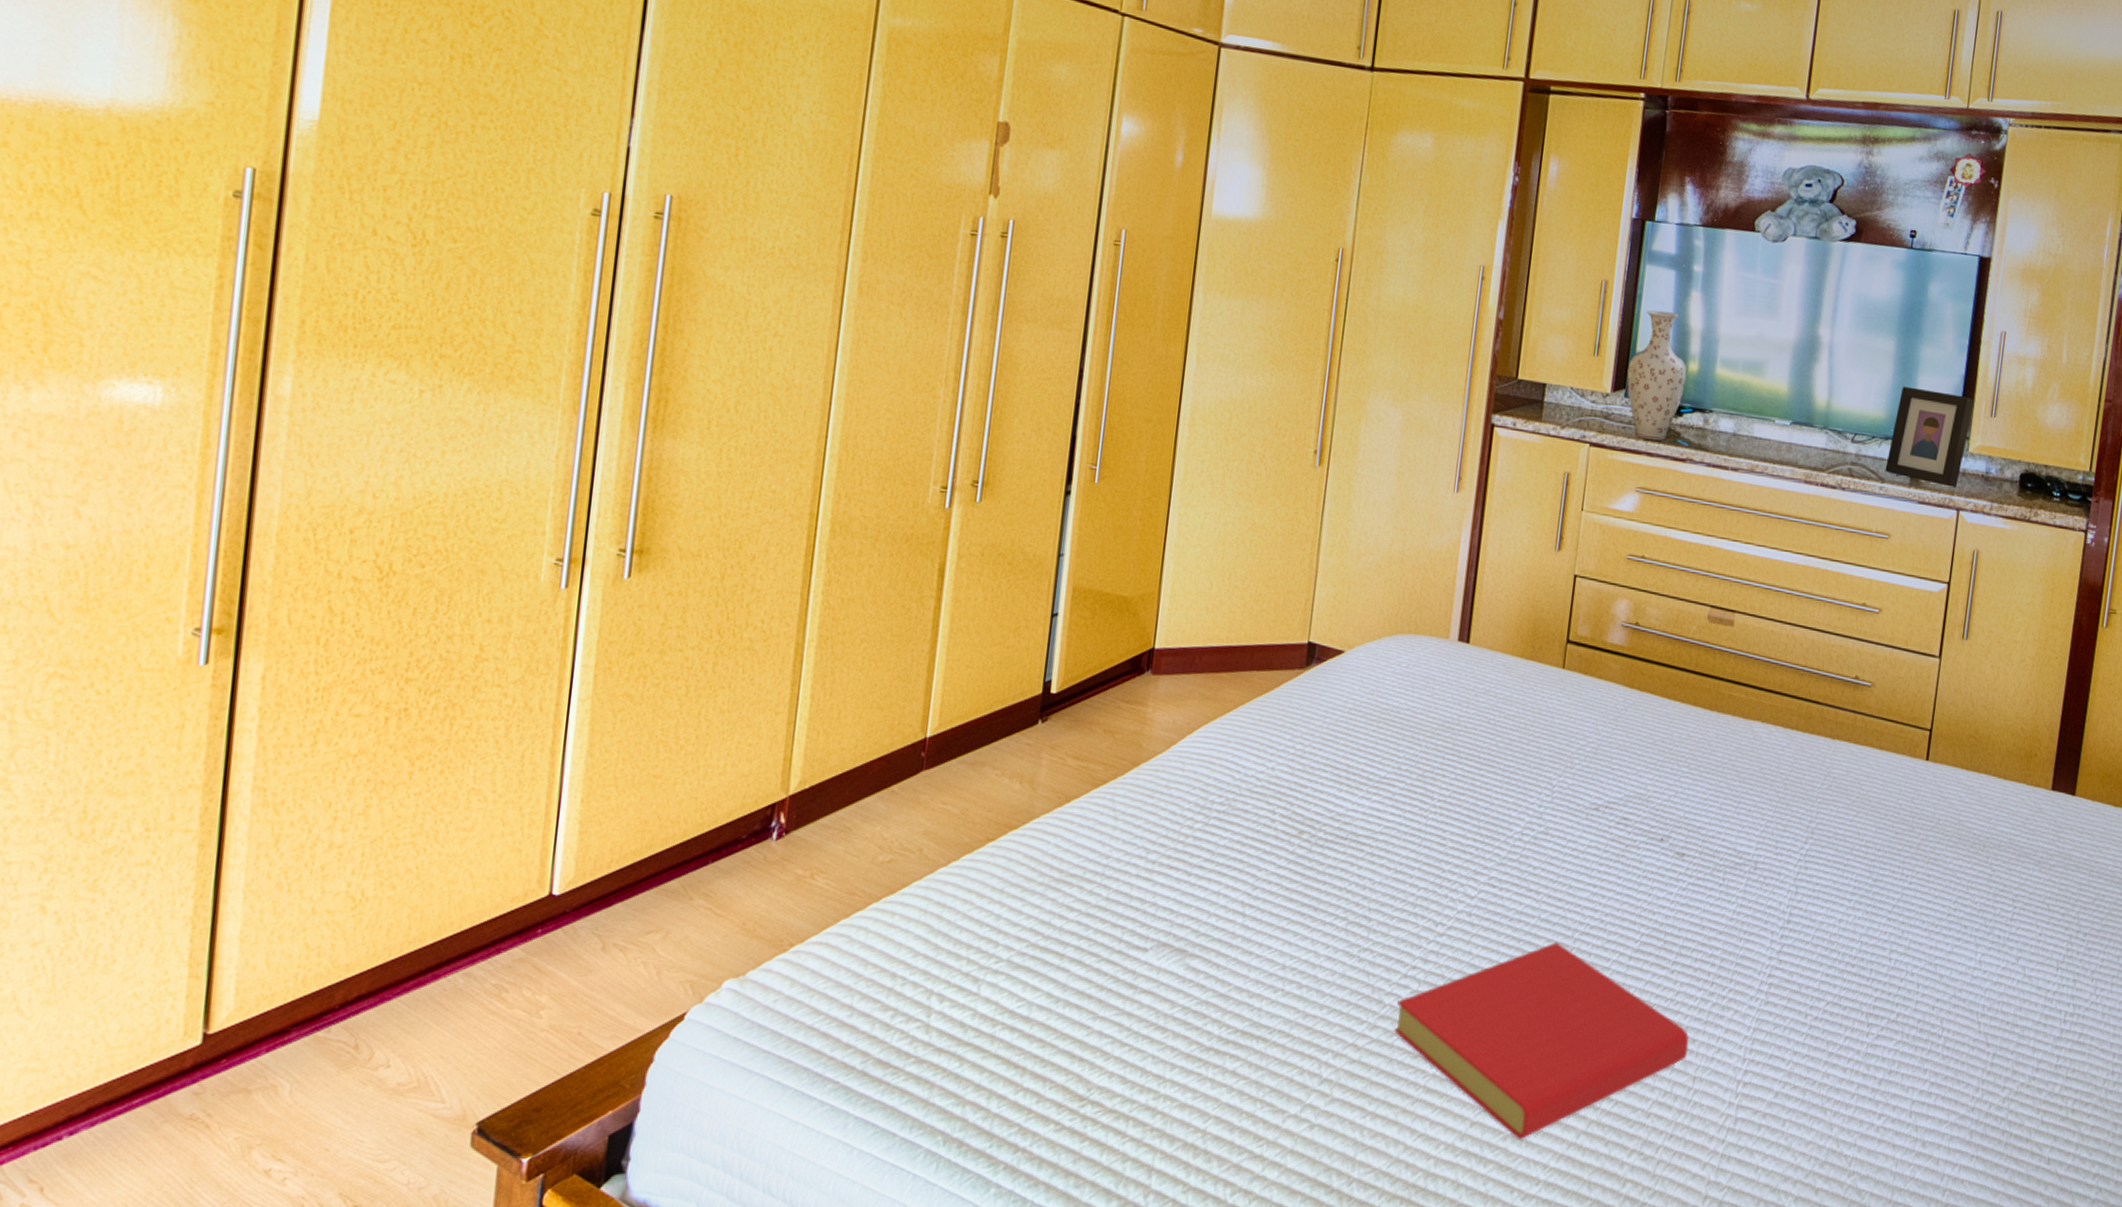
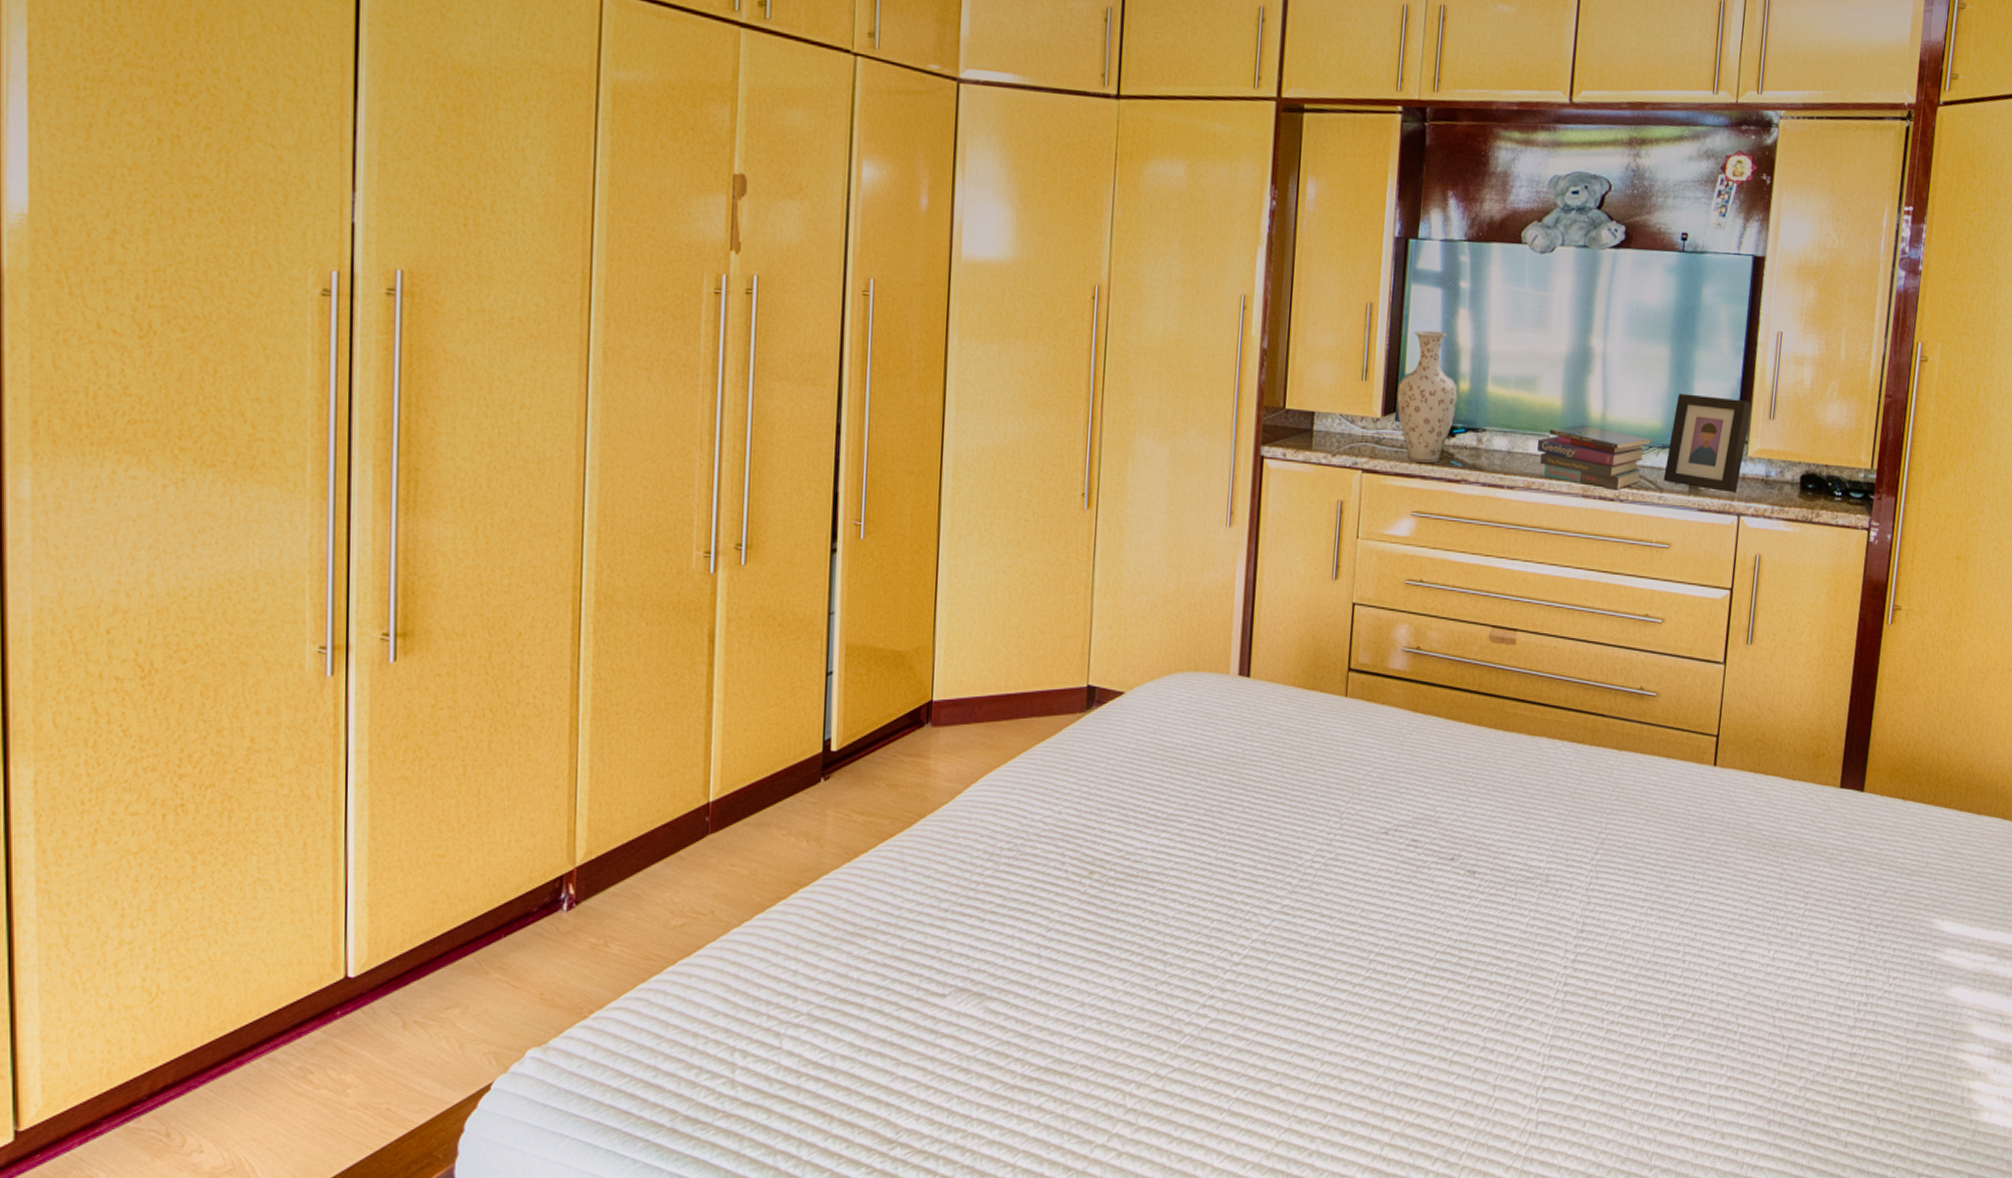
book: present [1394,942,1689,1139] -> none [1195,964,1488,1154]
books: none [1762,411,1874,478] -> present [1537,424,1651,490]

